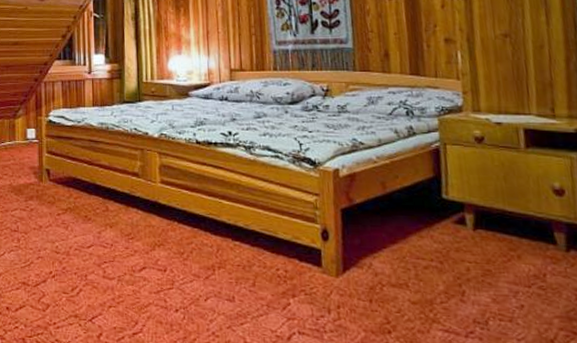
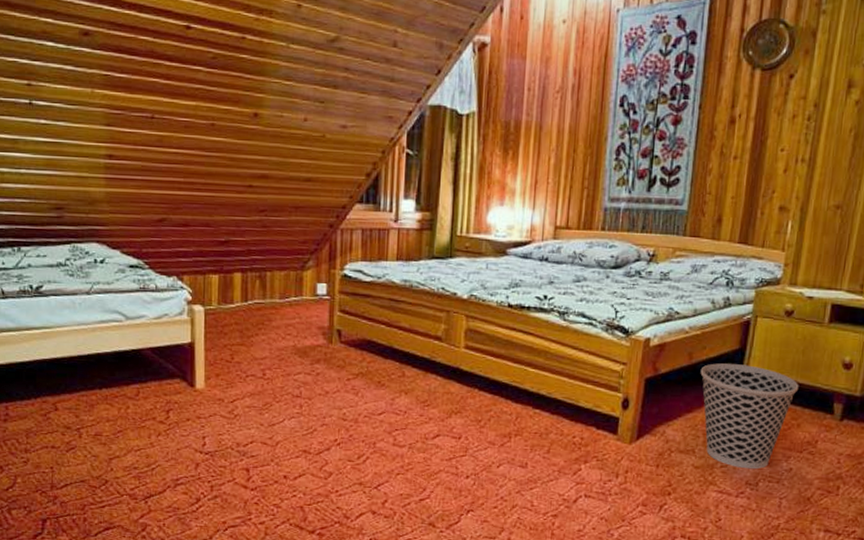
wastebasket: none [397,192,510,306] -> present [700,363,799,470]

